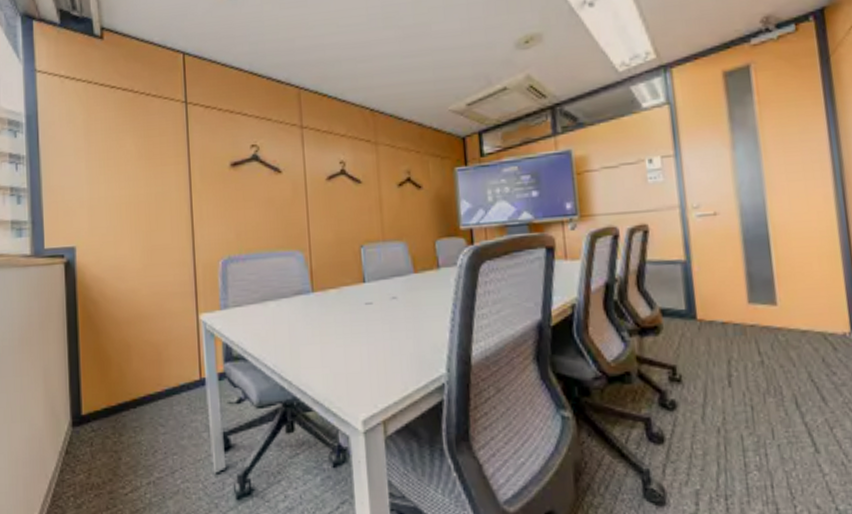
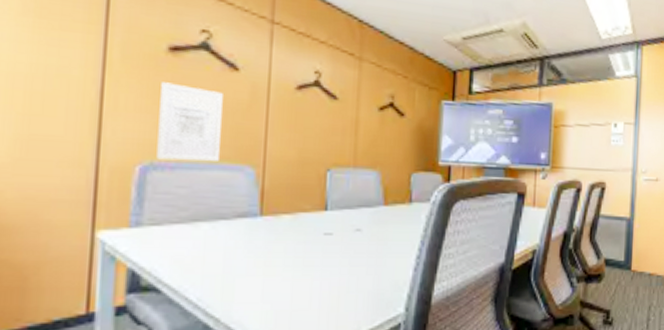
wall art: none [229,191,276,254] -> present [156,82,223,162]

